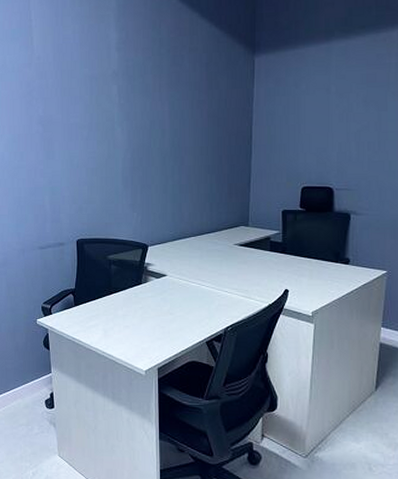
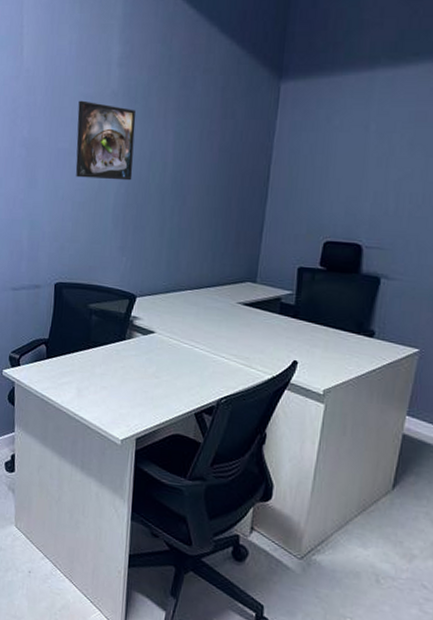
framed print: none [85,81,136,148] -> present [75,100,136,181]

